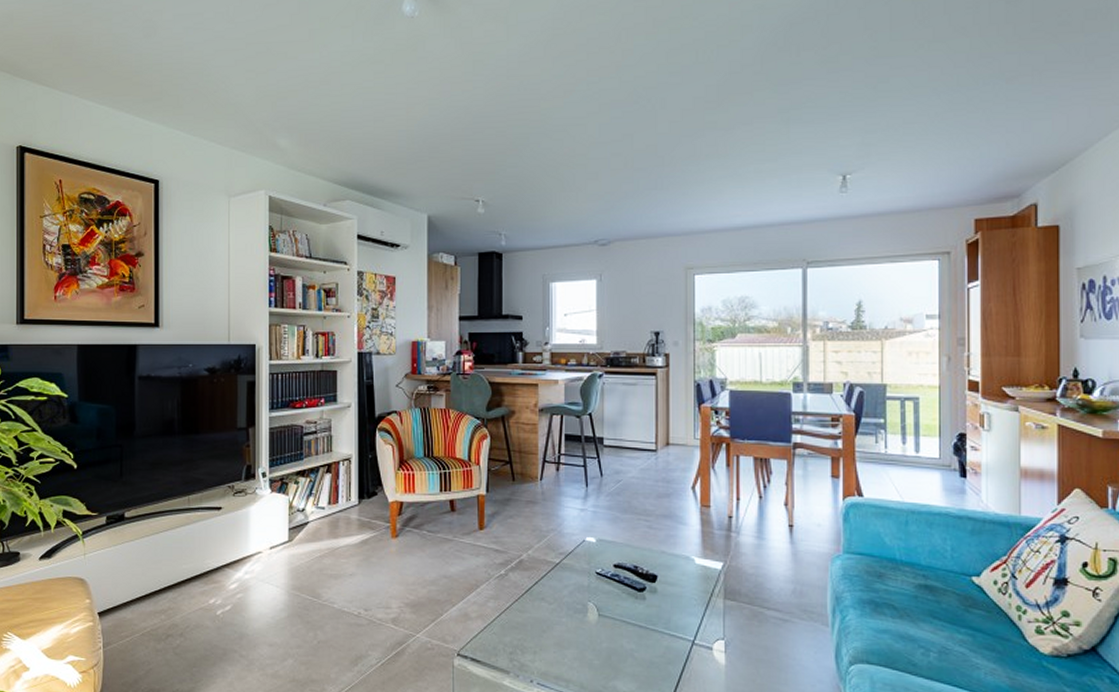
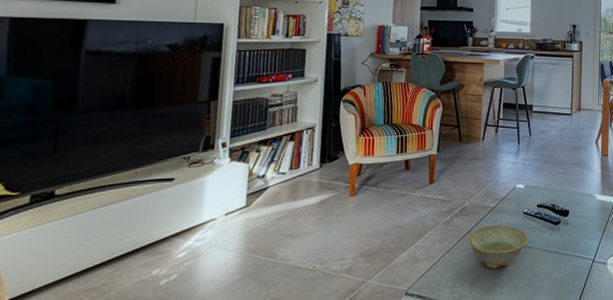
dish: none [529,585,604,639] -> present [469,225,529,269]

